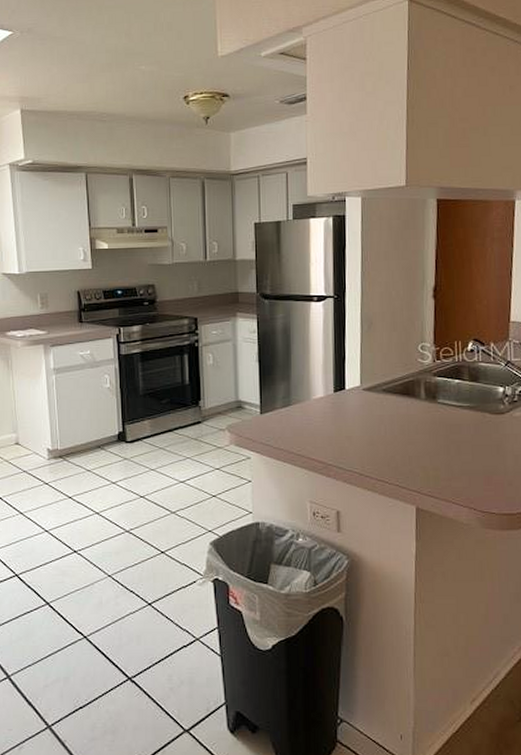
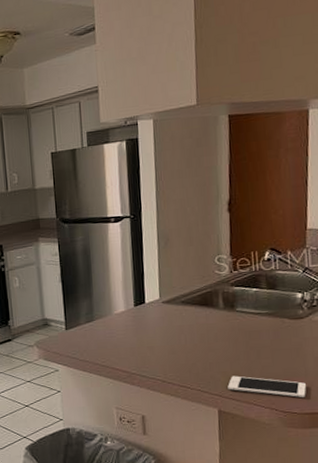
cell phone: none [426,471,505,497] -> present [228,375,306,397]

